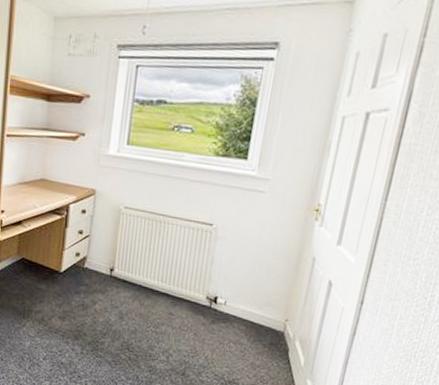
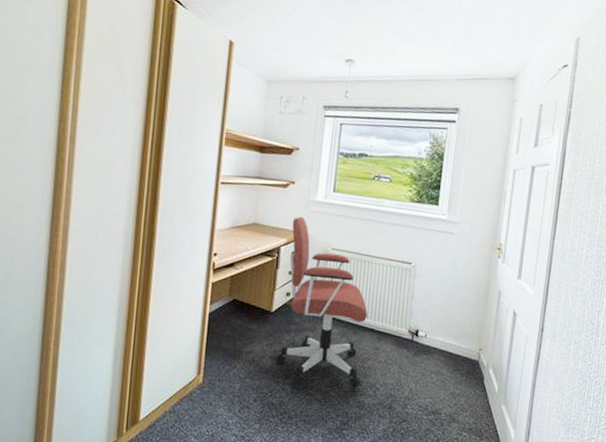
office chair: none [65,171,162,354] -> present [276,216,368,389]

